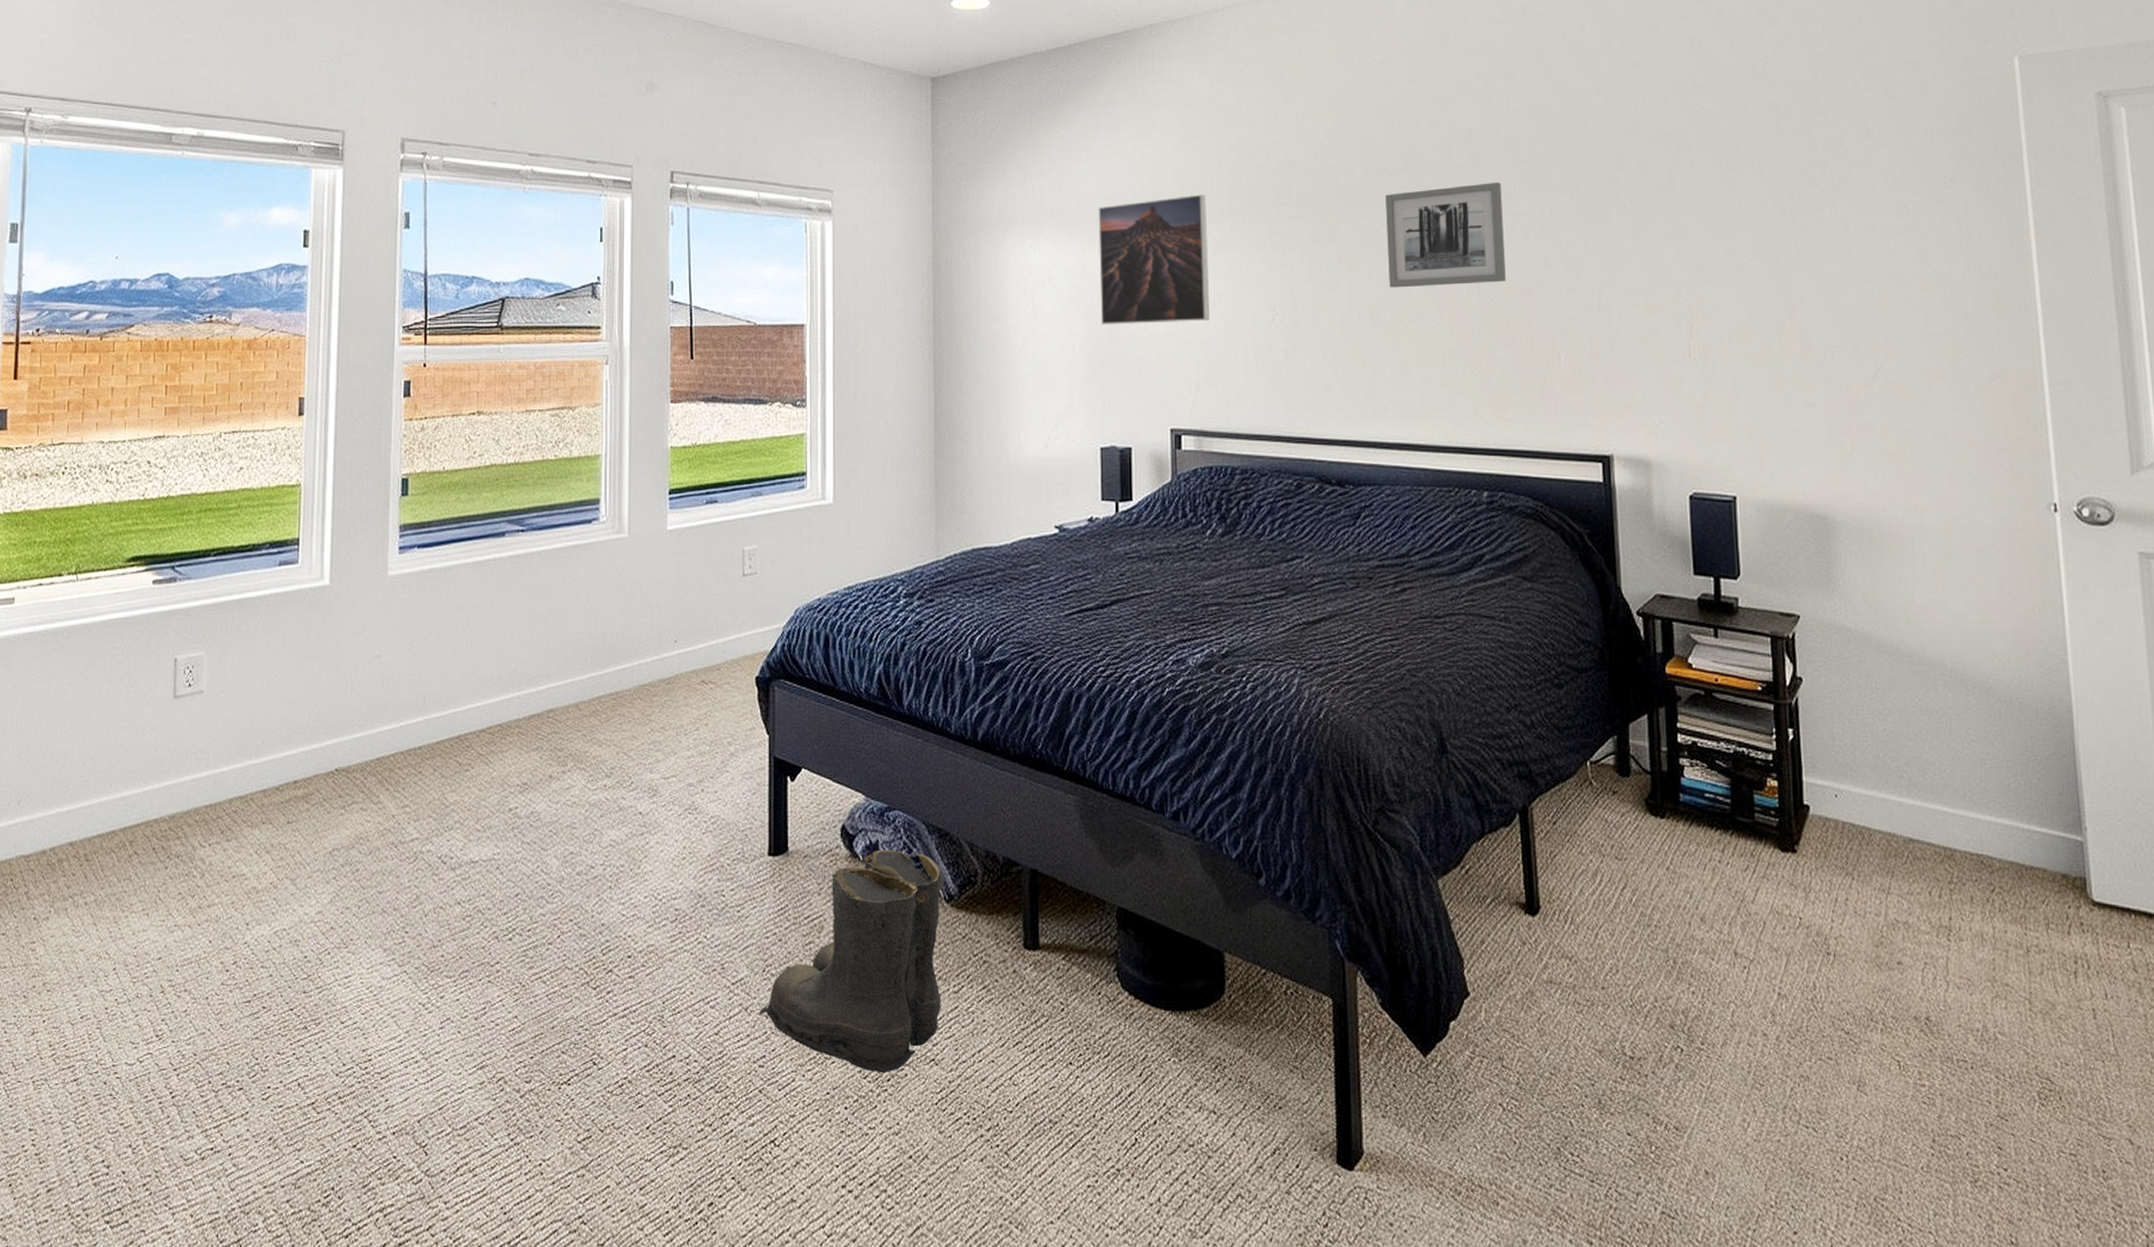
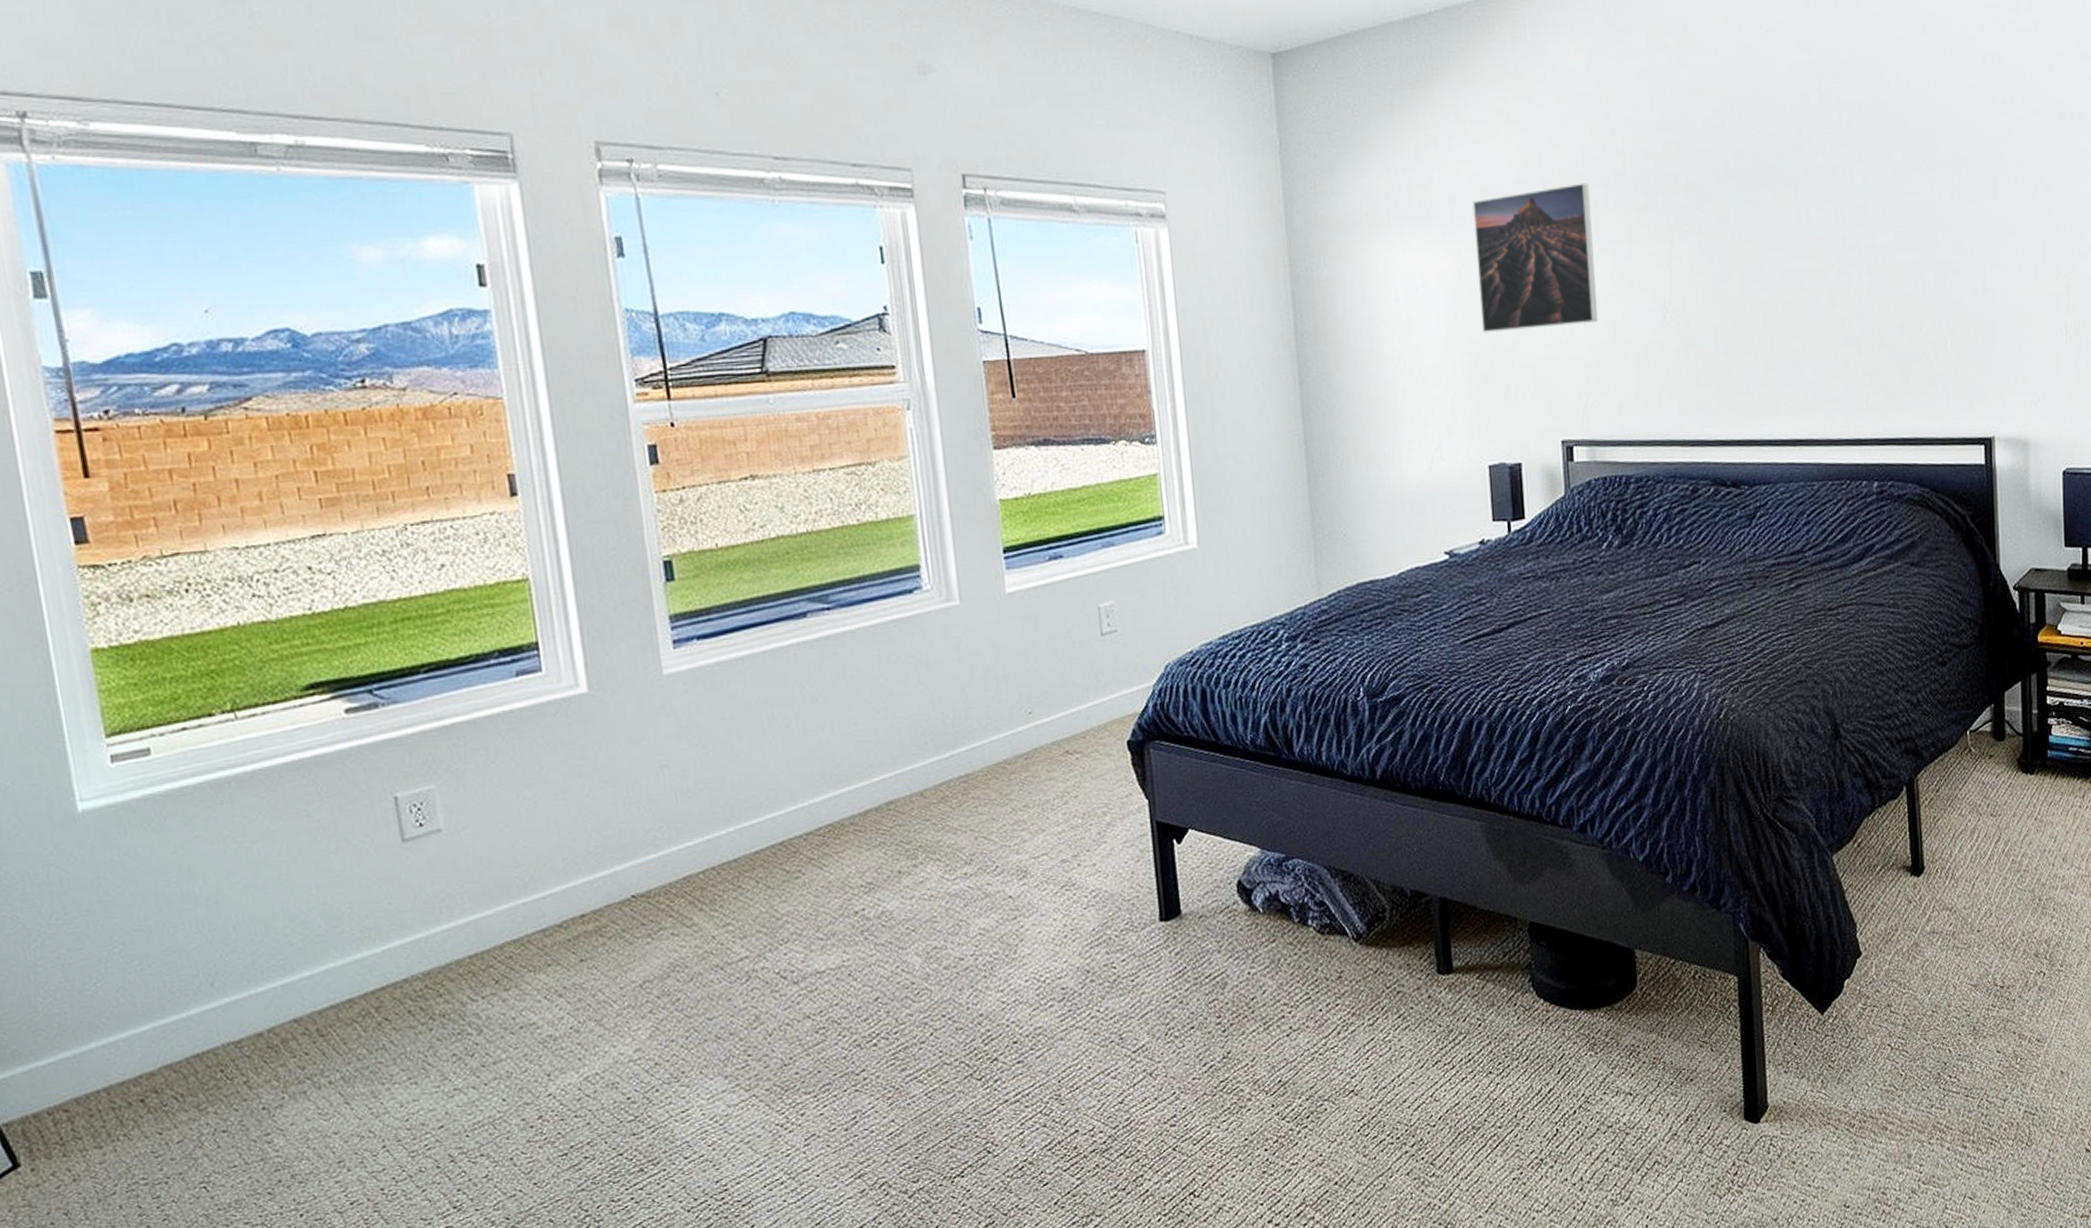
boots: present [759,849,945,1074] -> none [1165,897,1357,1113]
wall art: present [1385,182,1506,288] -> none [1776,160,1895,278]

